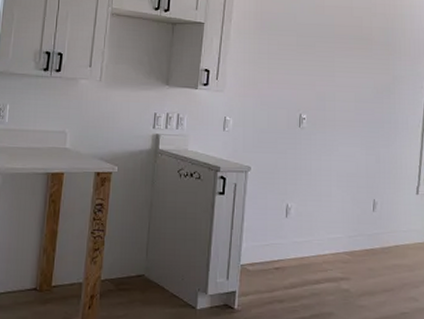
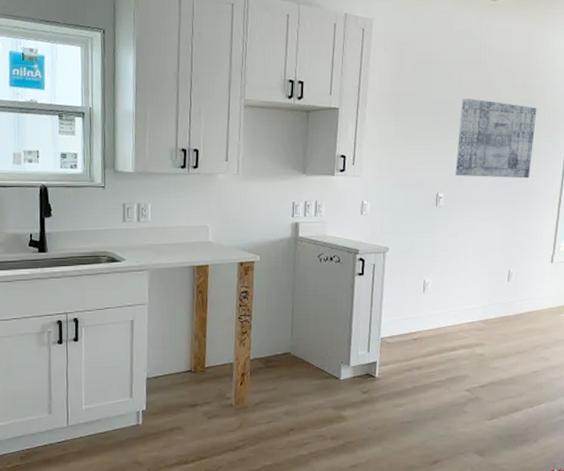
wall art: none [318,23,397,106] -> present [455,99,537,179]

